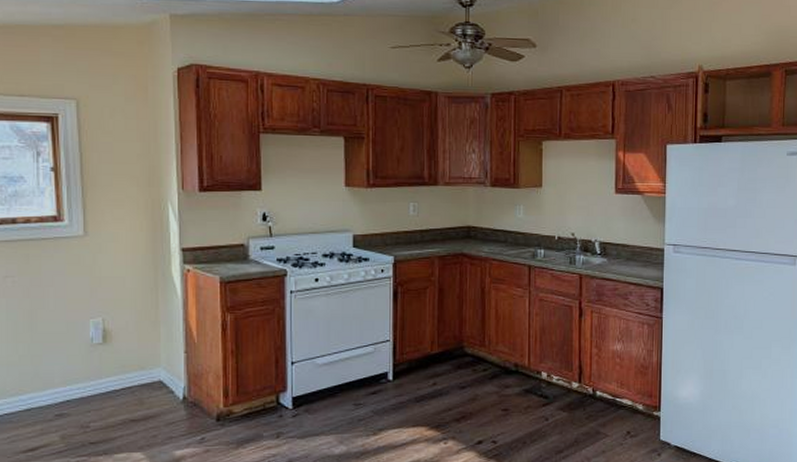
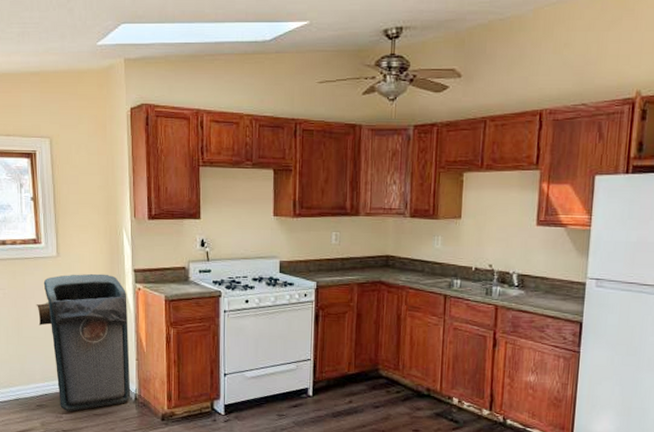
trash can: none [55,254,178,420] -> present [36,273,131,412]

